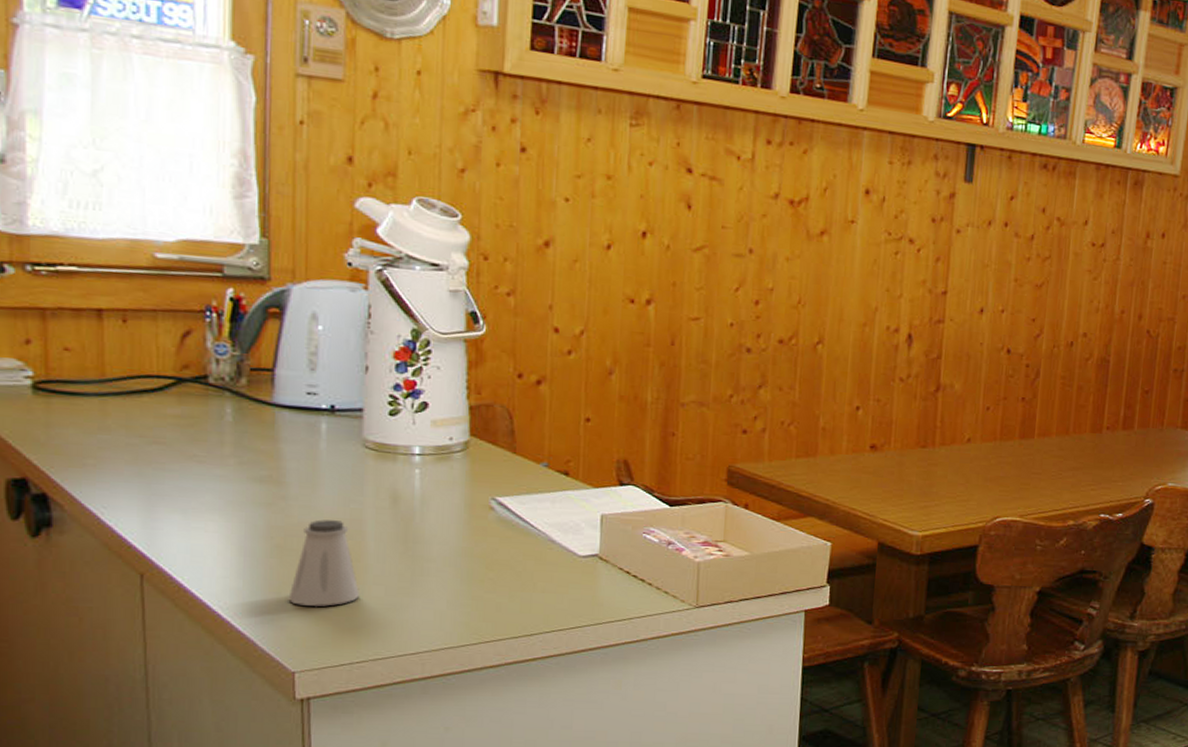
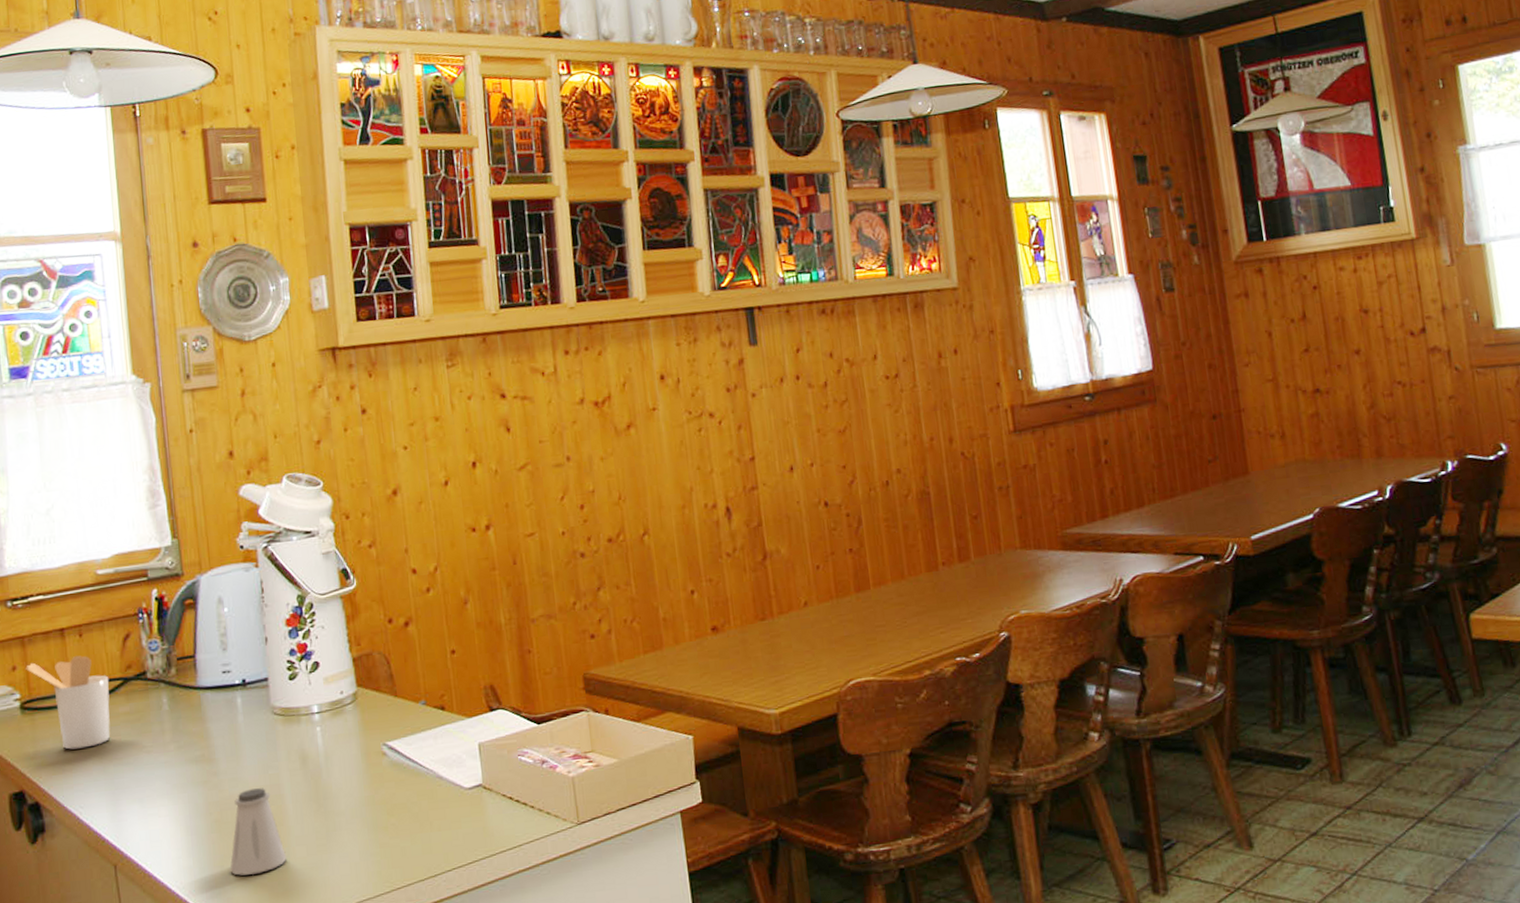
utensil holder: none [44,339,158,445] -> present [26,656,111,750]

